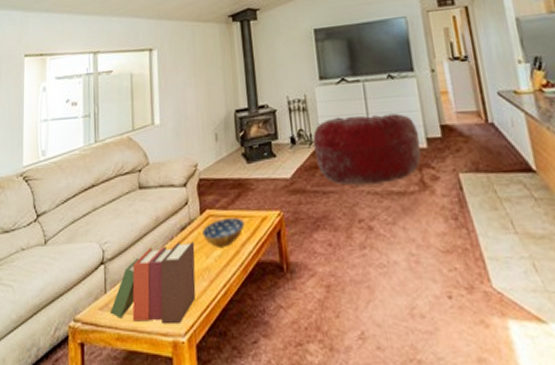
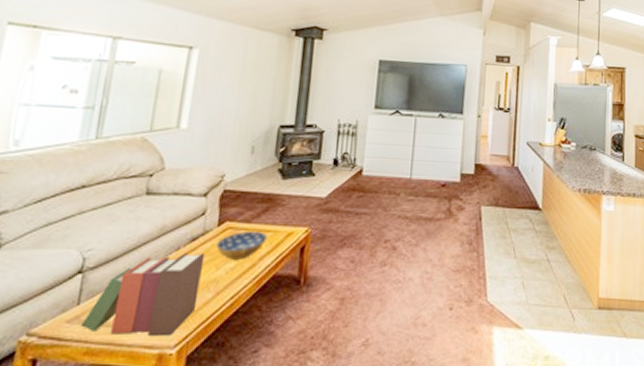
bean bag chair: present [313,113,421,186] -> none [355,145,456,209]

